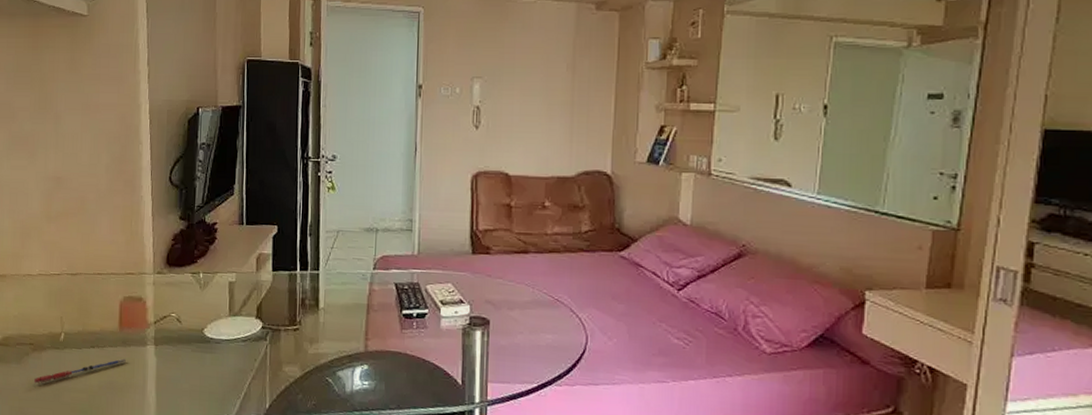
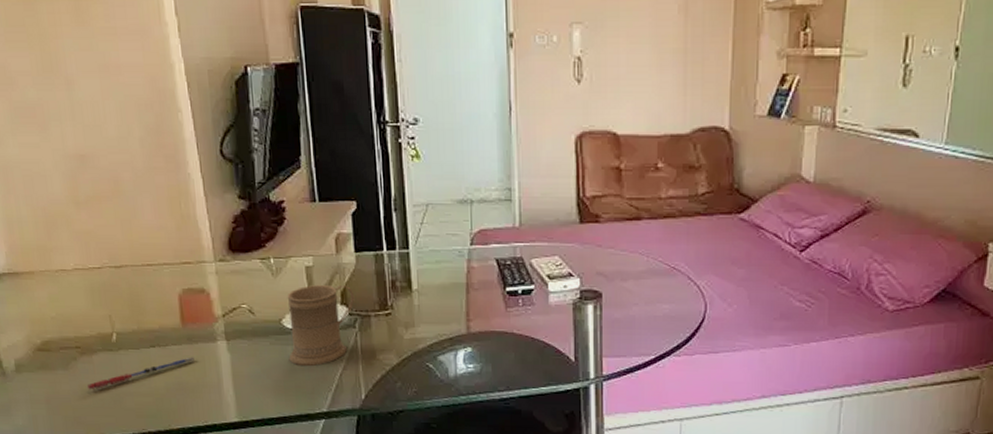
mug: none [206,299,269,374] -> present [287,285,355,367]

